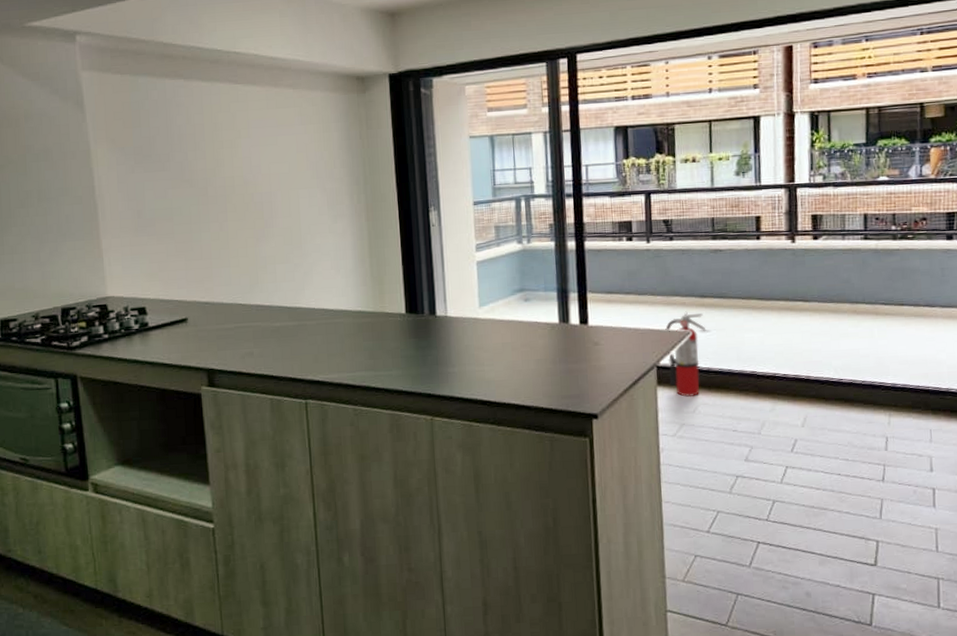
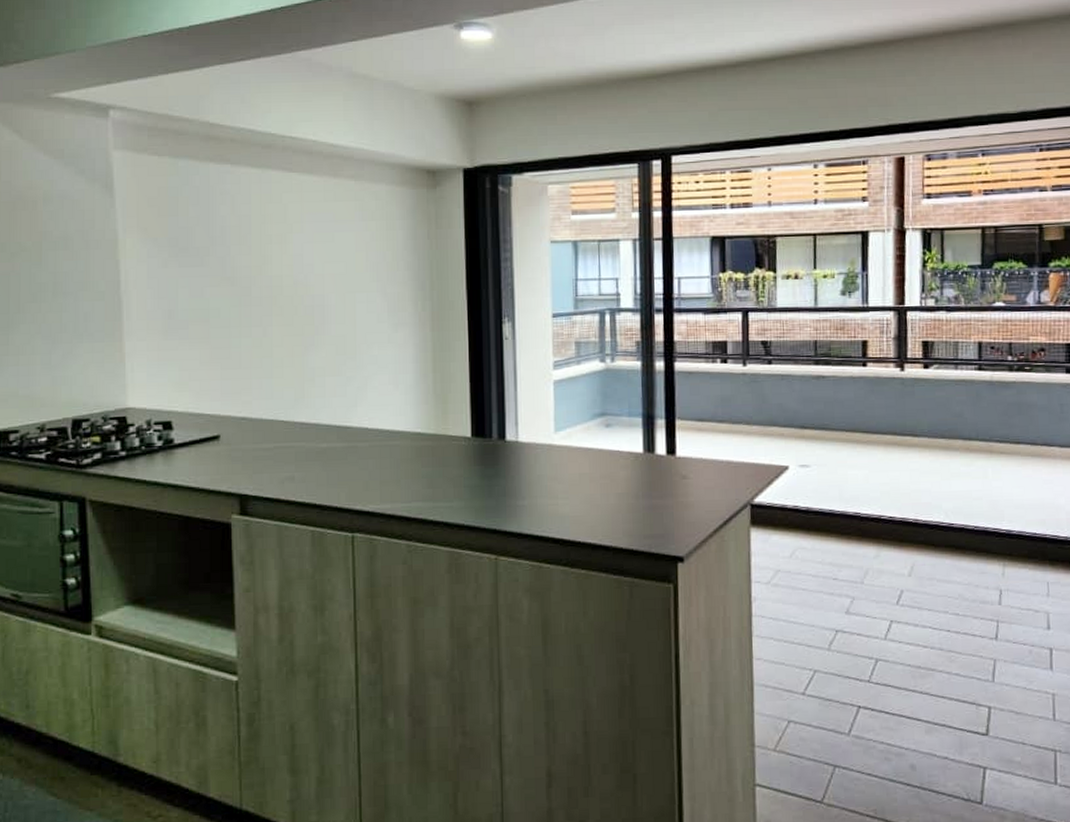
fire extinguisher: present [665,311,705,398] -> none [761,443,805,541]

